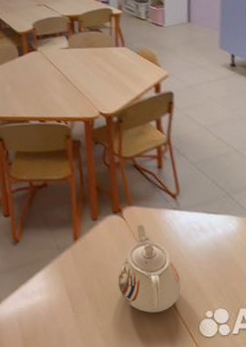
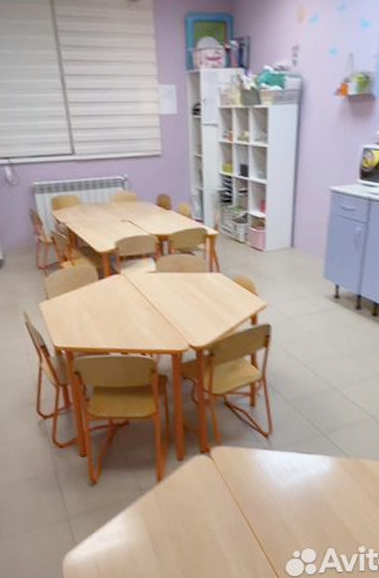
teapot: present [118,225,181,313] -> none [204,465,269,554]

